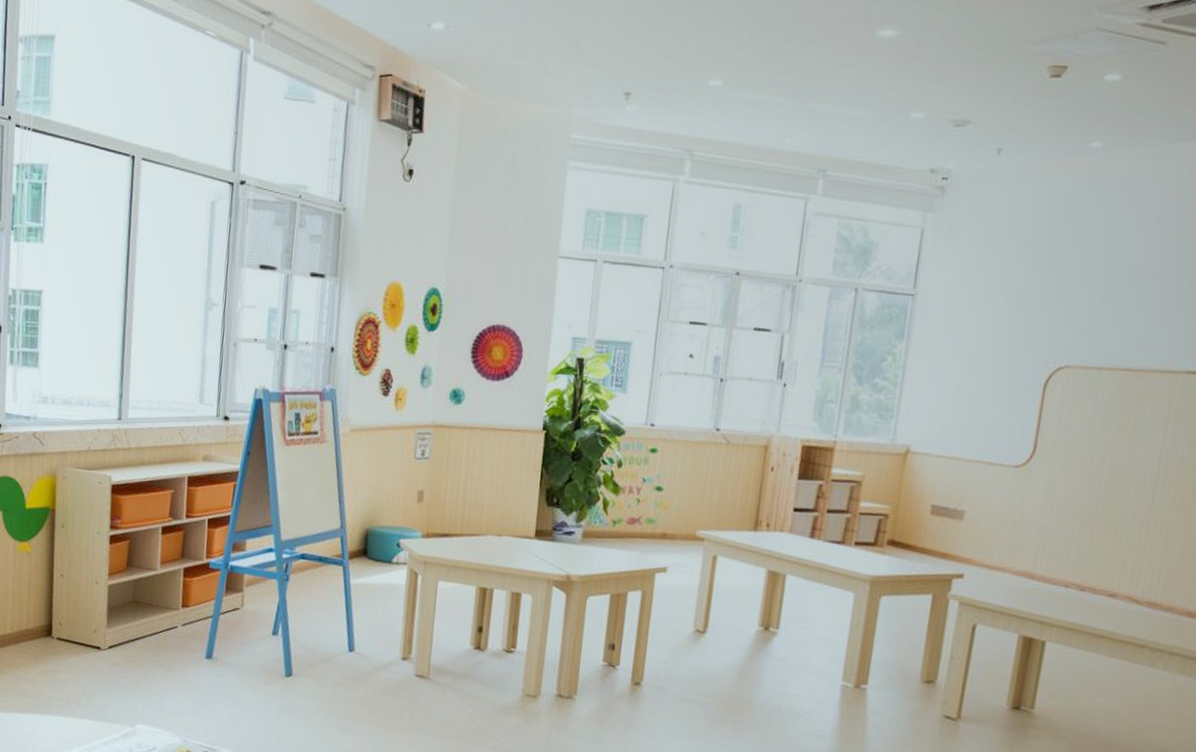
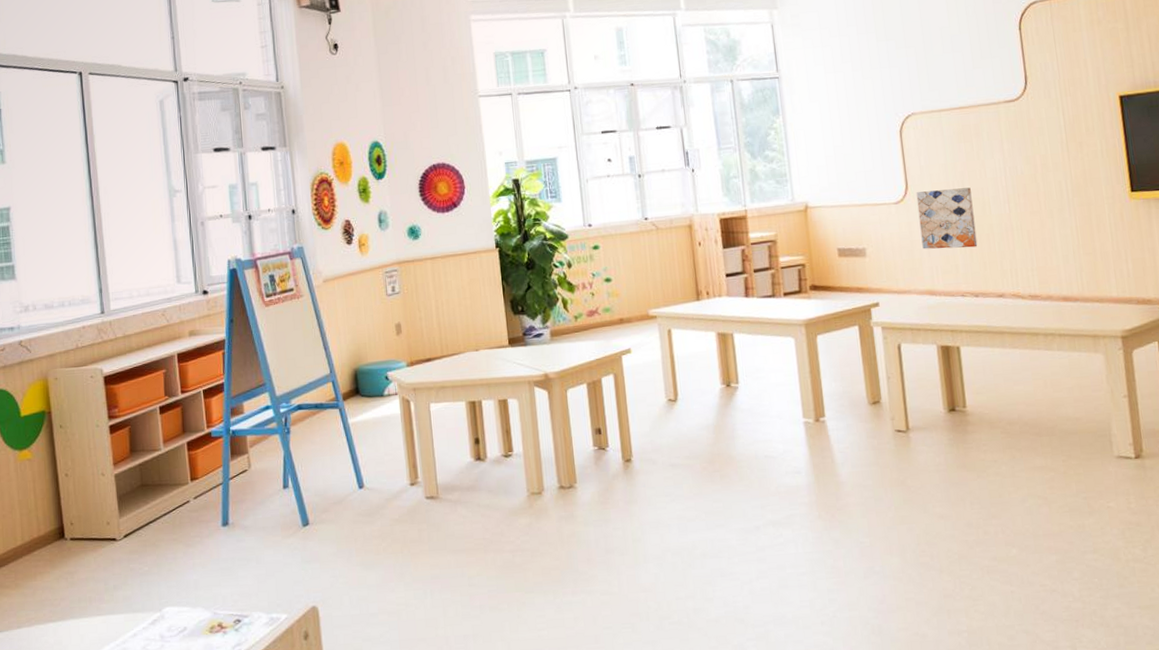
wall art: none [1033,459,1112,535] -> present [916,187,978,249]

